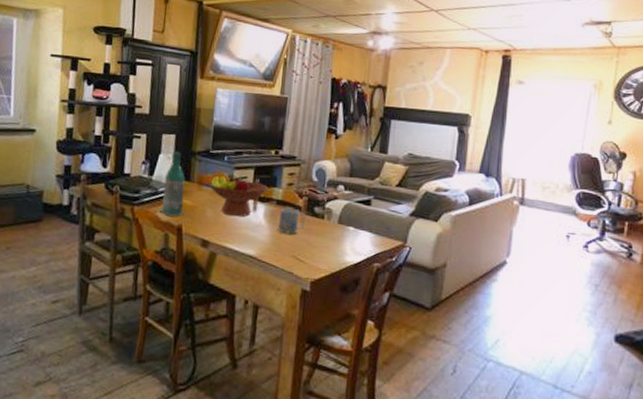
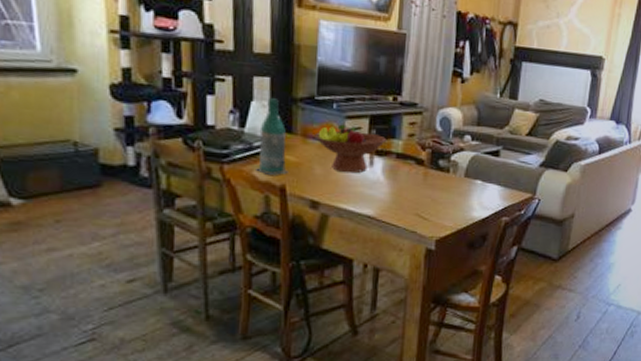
mug: present [278,207,306,235] -> none [398,161,430,191]

